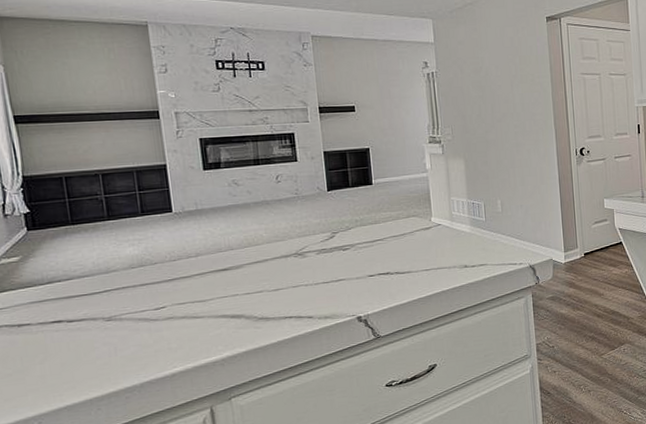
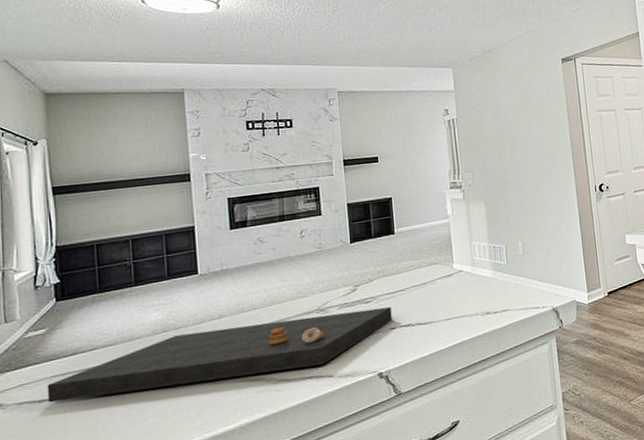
cutting board: none [25,254,371,328] -> present [47,306,392,403]

